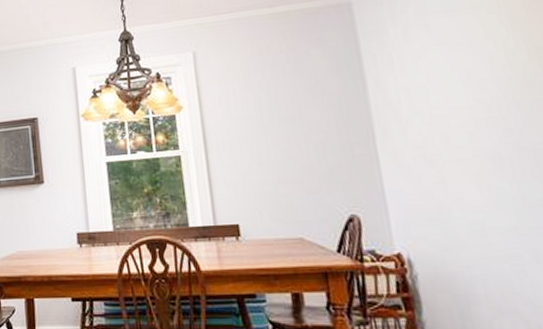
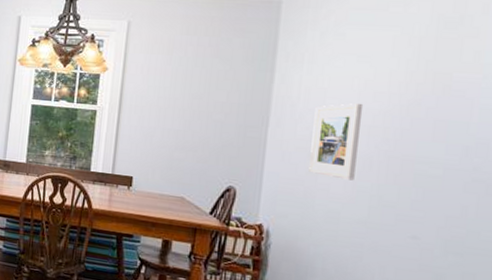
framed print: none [421,94,489,184] -> present [309,103,364,181]

